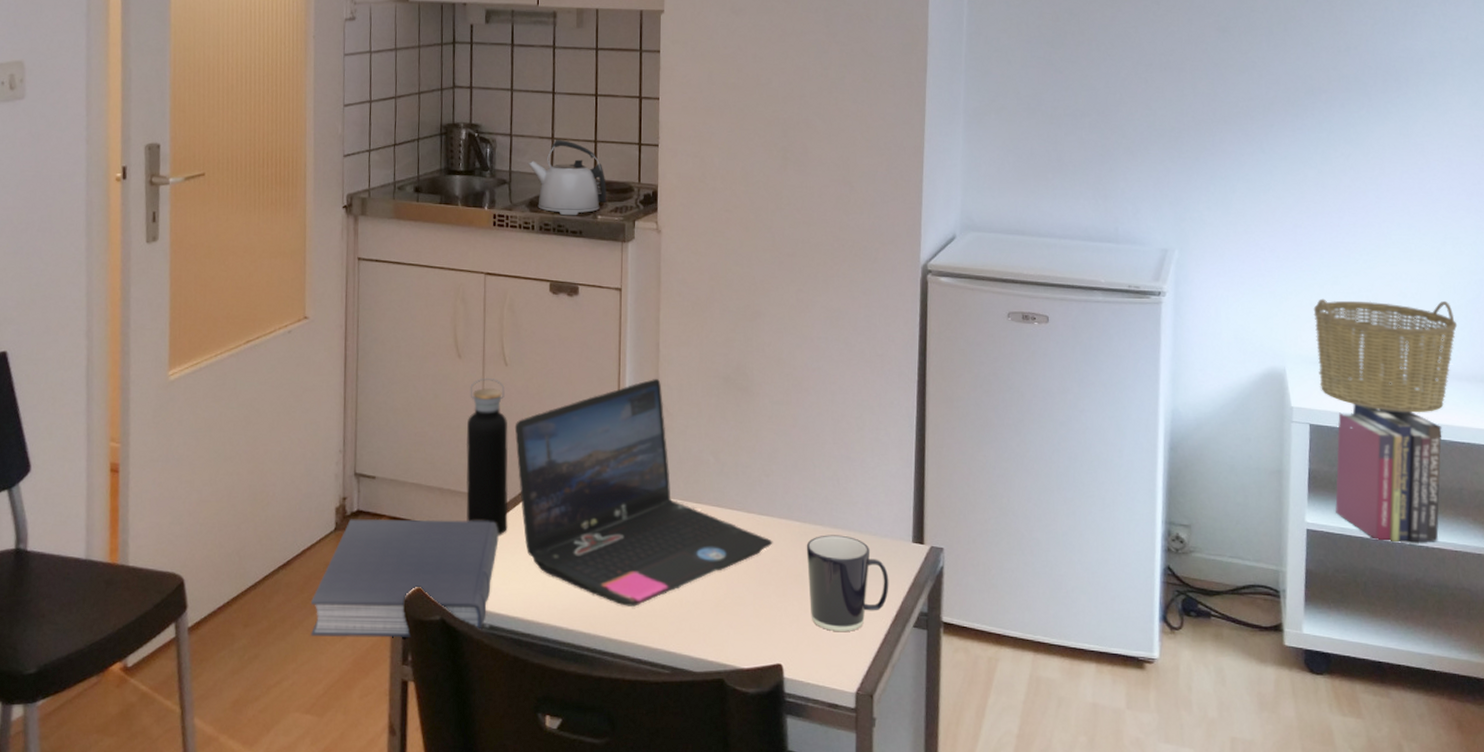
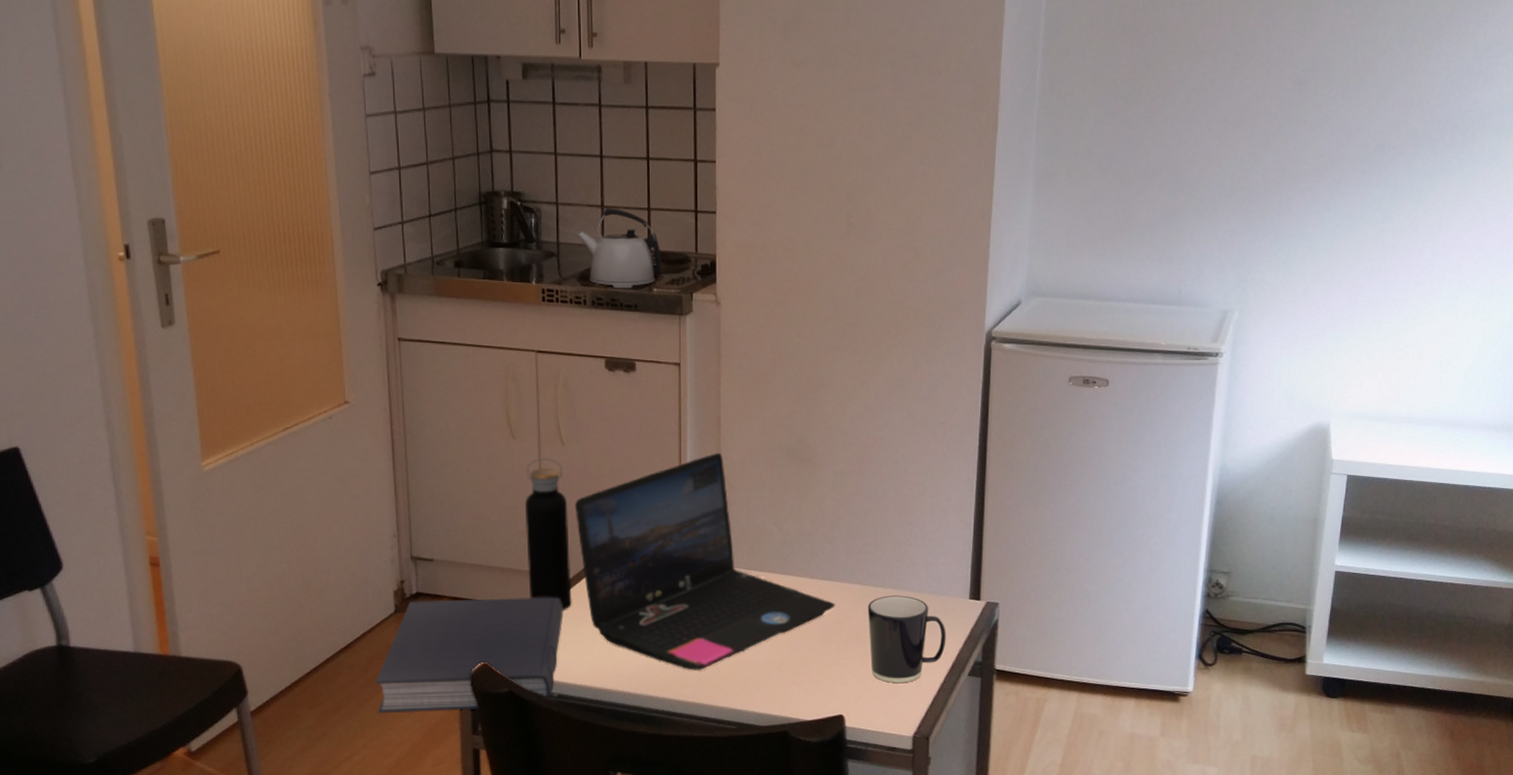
basket: present [1313,298,1458,413] -> none [1360,354,1493,461]
books: present [1335,403,1442,543] -> none [1363,454,1467,580]

